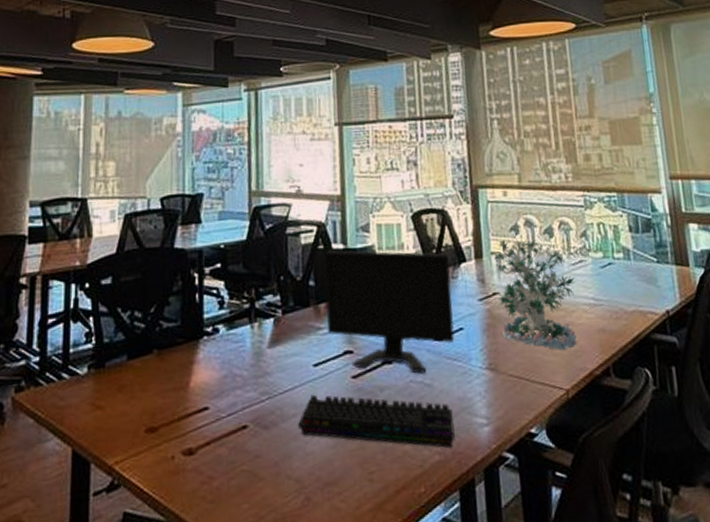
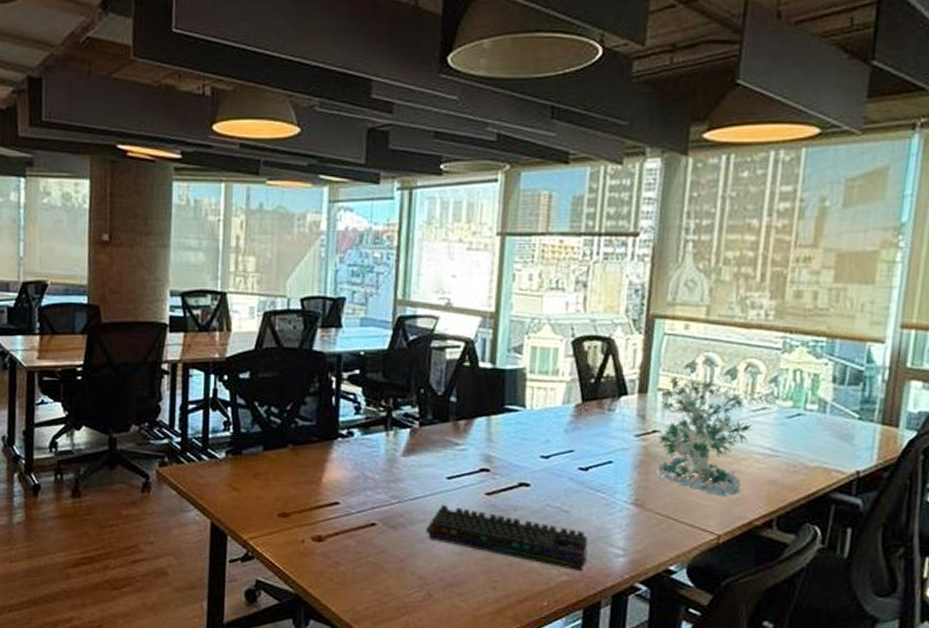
computer monitor: present [324,250,455,374] -> none [464,369,609,500]

